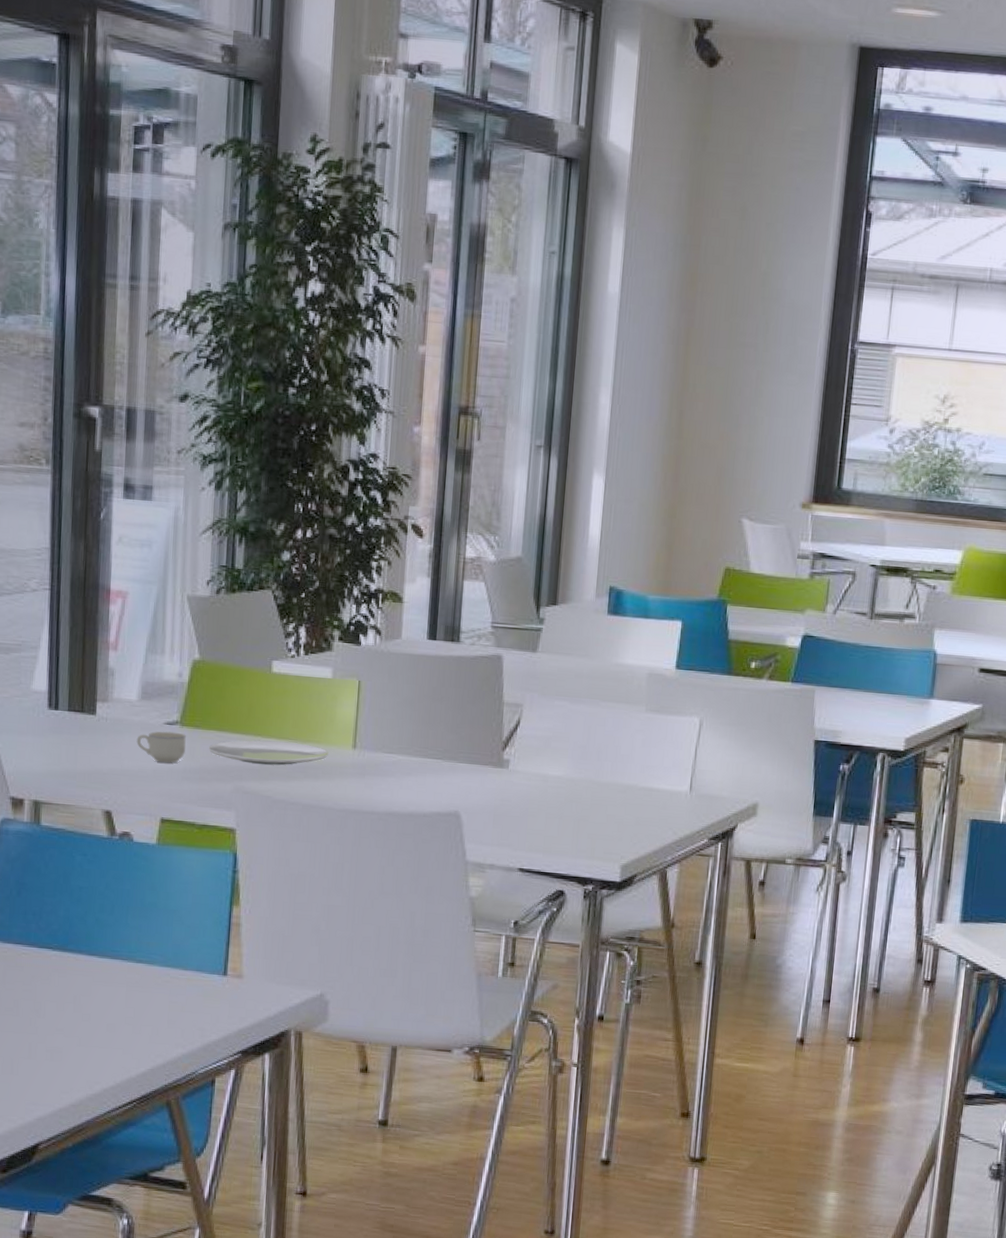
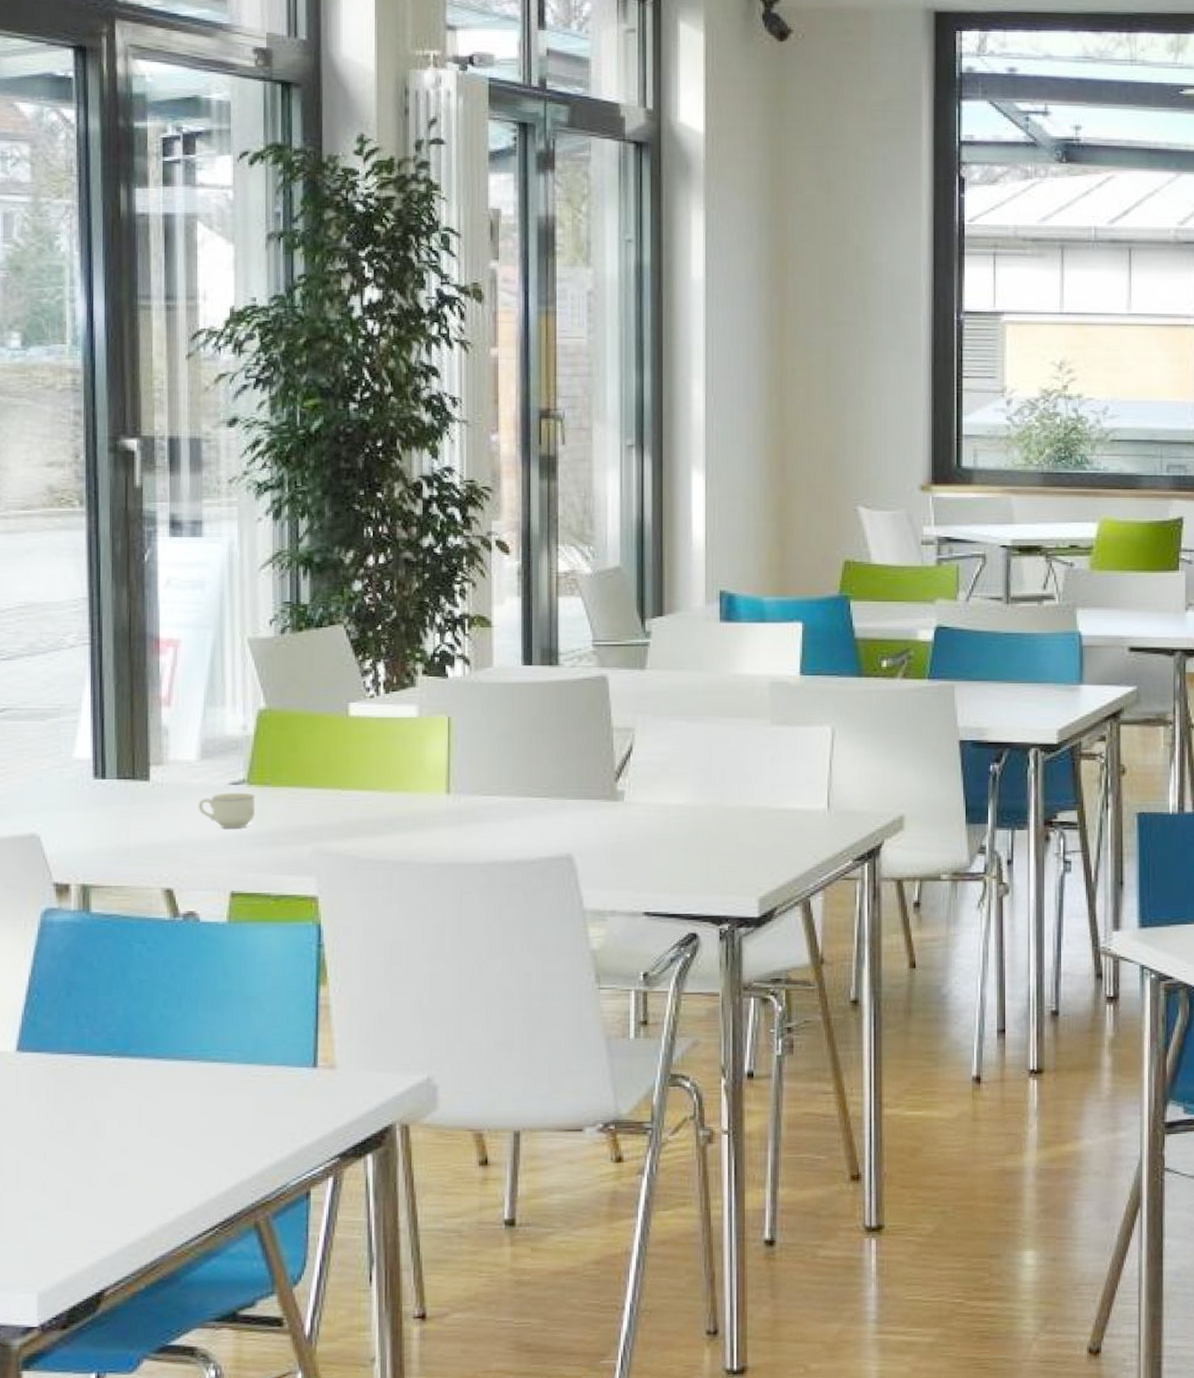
plate: present [208,740,328,766] -> none [281,793,419,820]

